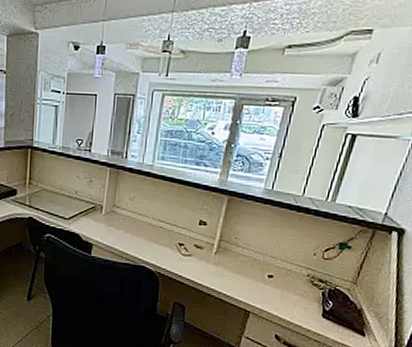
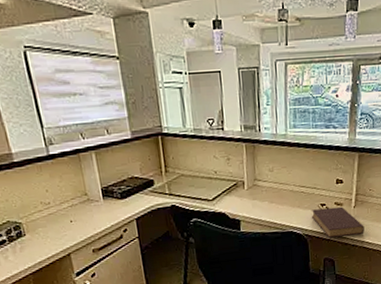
book: none [167,247,224,284] -> present [312,206,364,238]

